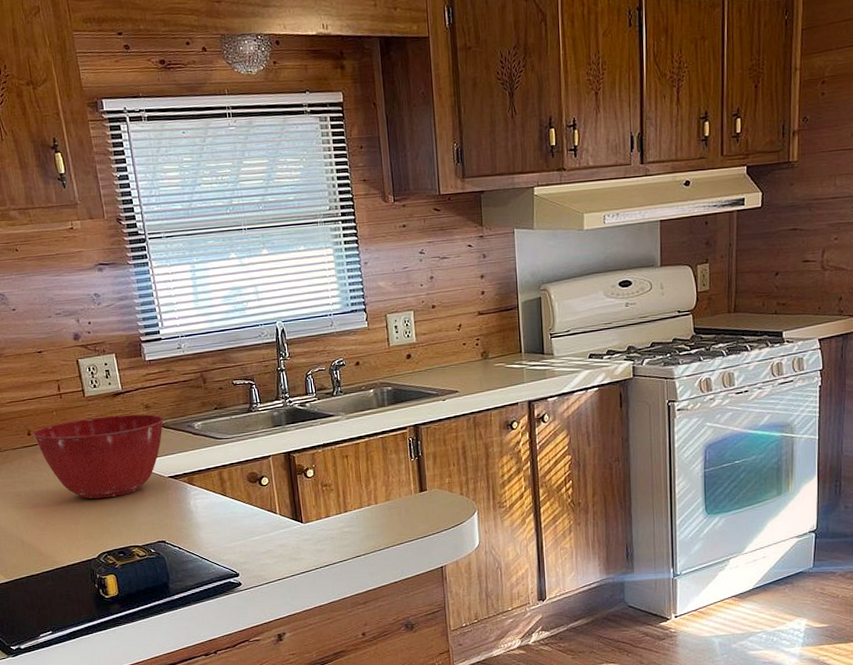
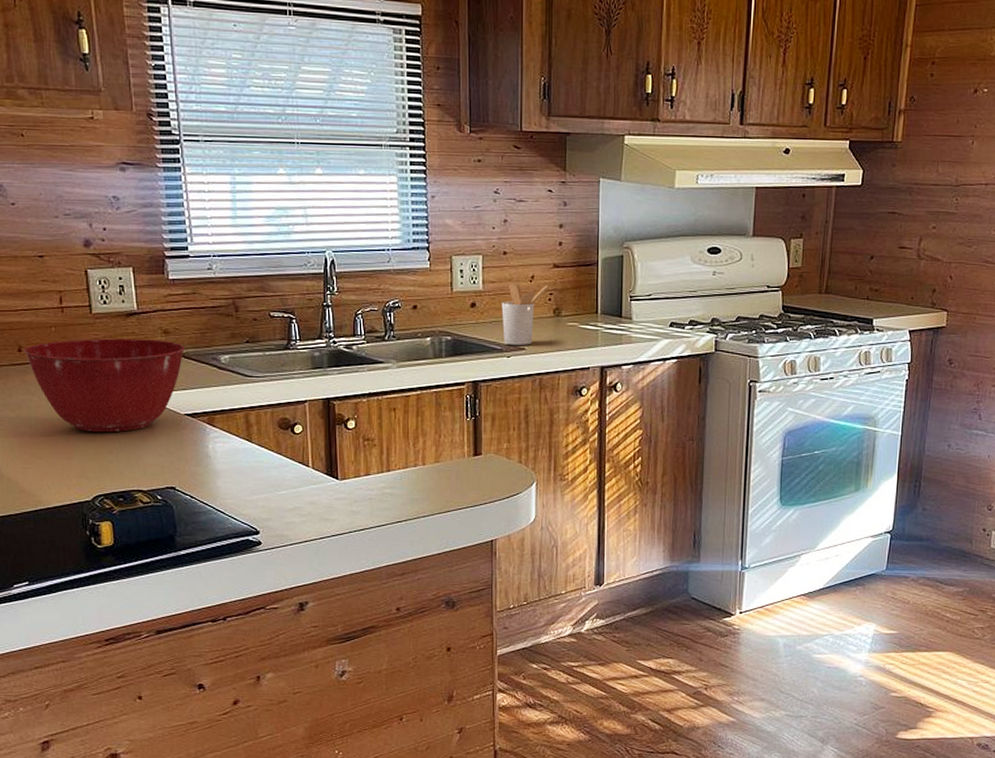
utensil holder: none [434,330,475,389] -> present [501,280,548,345]

